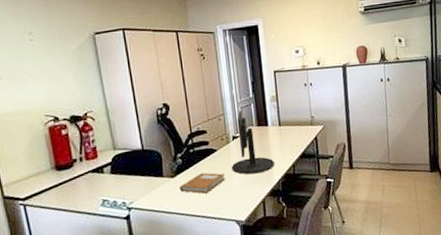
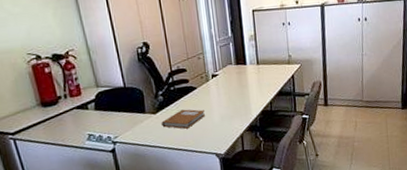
computer monitor: present [231,110,275,175] -> none [211,49,253,111]

